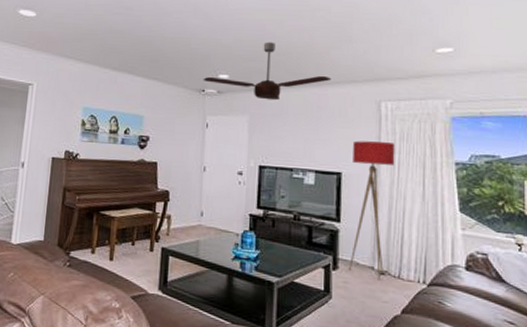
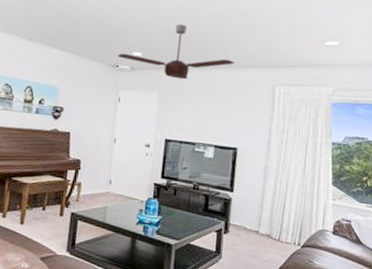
floor lamp: present [349,140,395,280] -> none [238,120,285,243]

